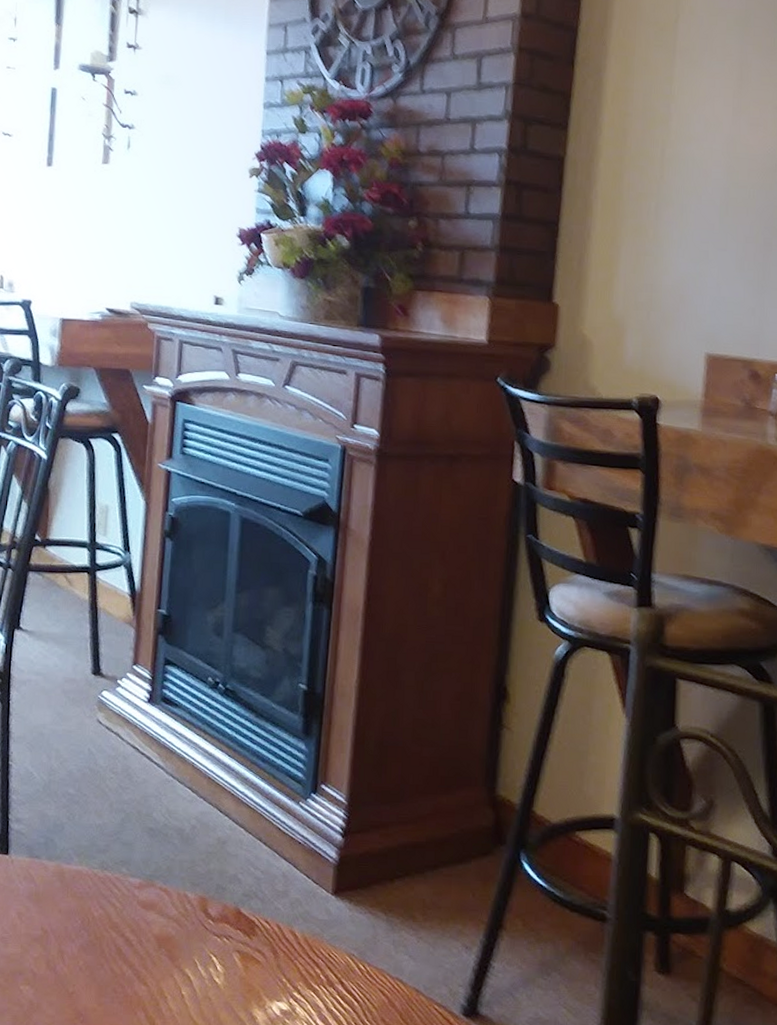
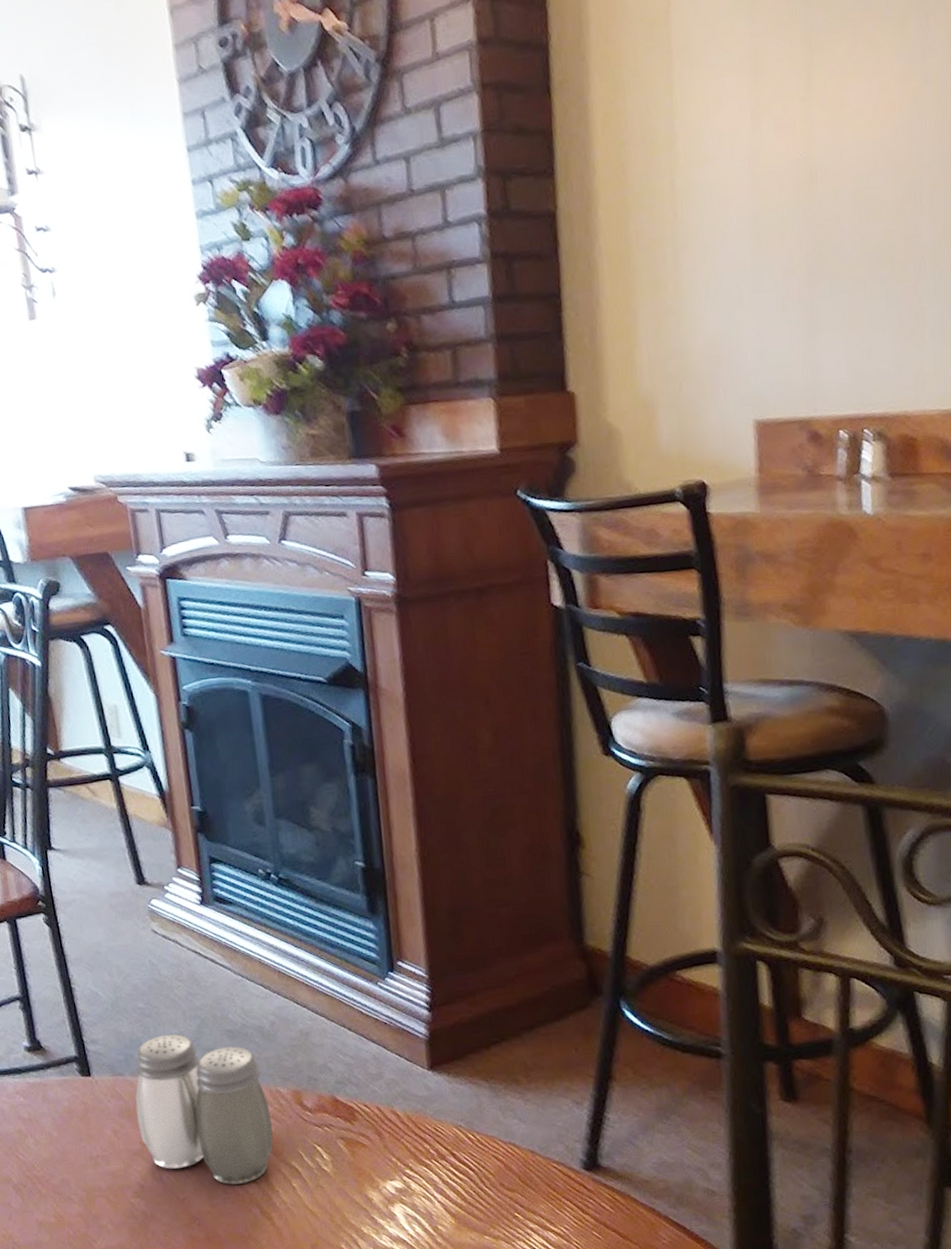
salt and pepper shaker: none [44,823,175,985] -> present [135,1034,274,1185]

